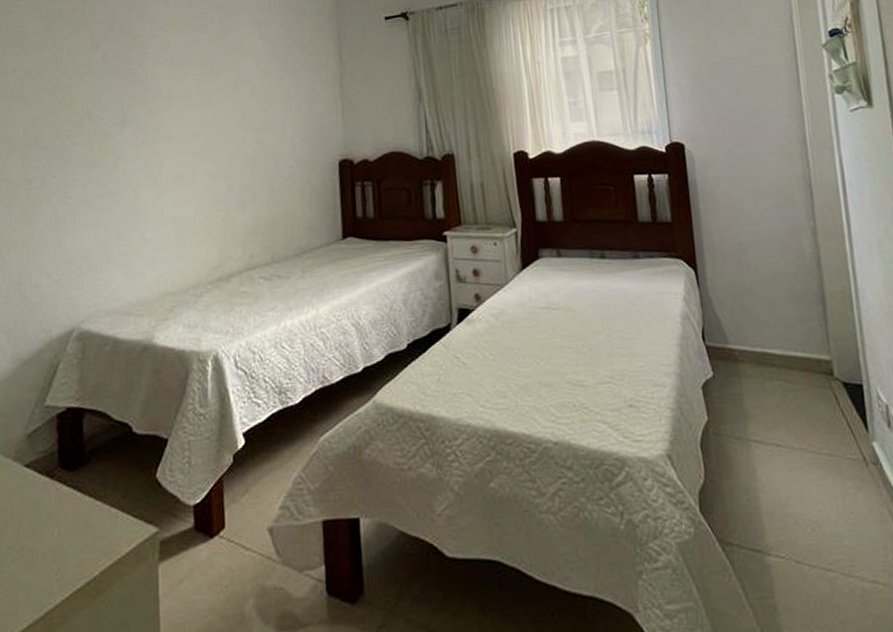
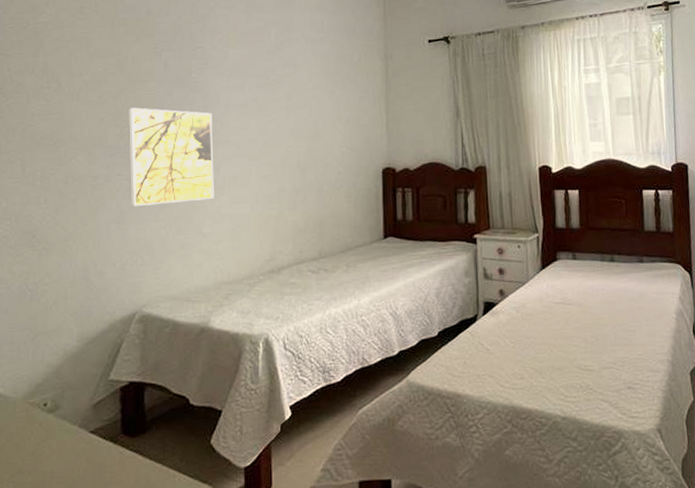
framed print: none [65,103,156,212] -> present [129,107,214,207]

